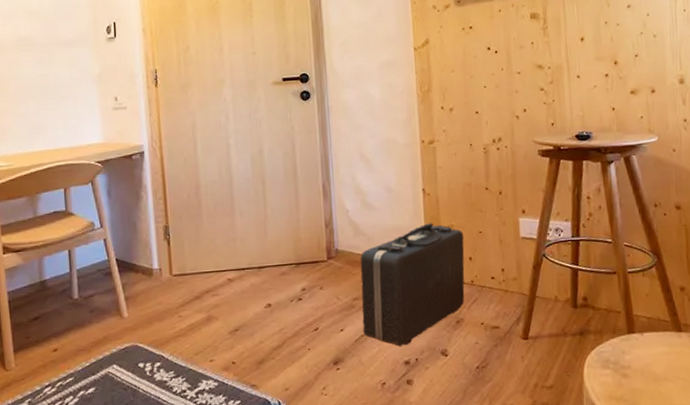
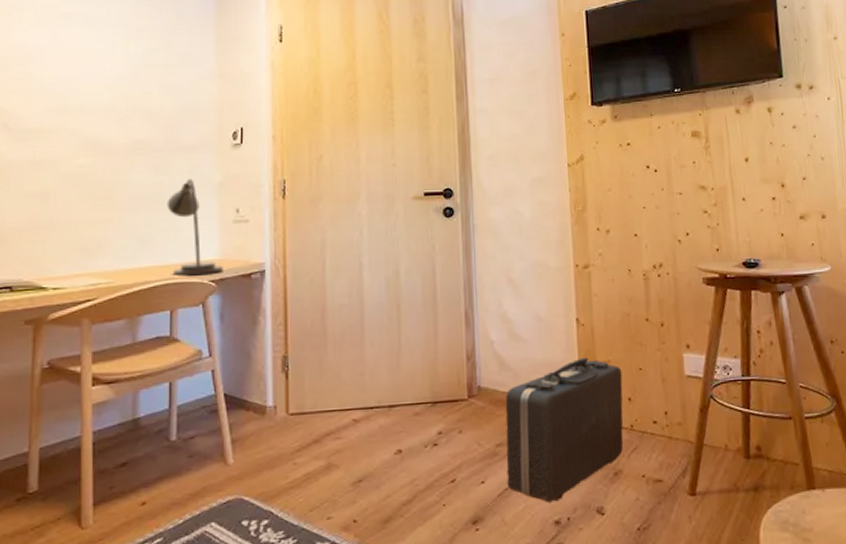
desk lamp: none [52,71,107,159] -> present [166,179,223,276]

